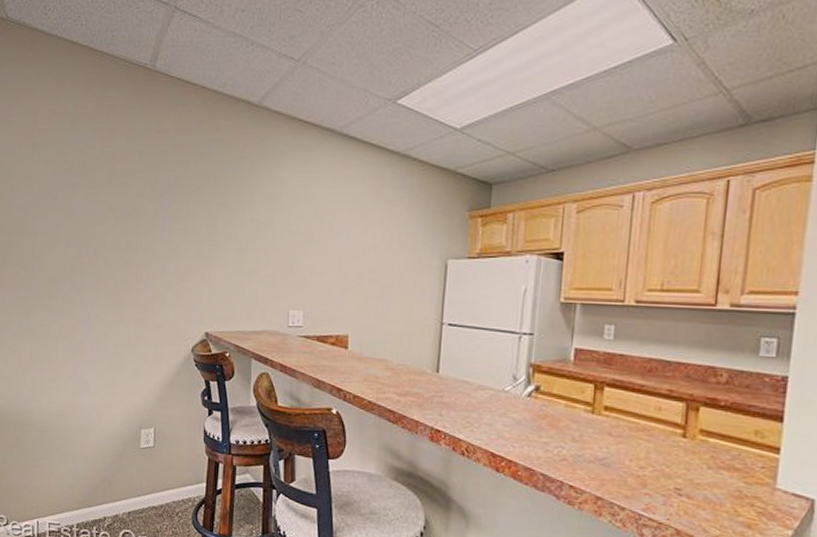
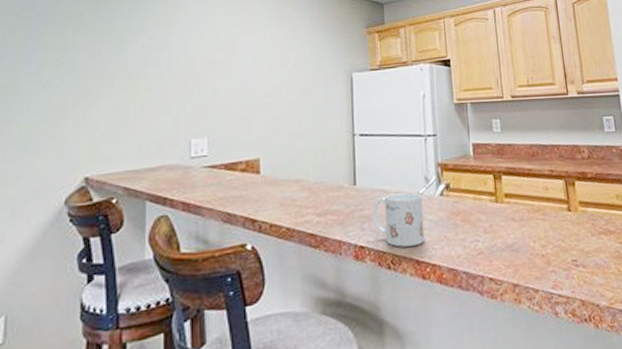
mug: none [452,386,507,440] -> present [372,192,425,247]

